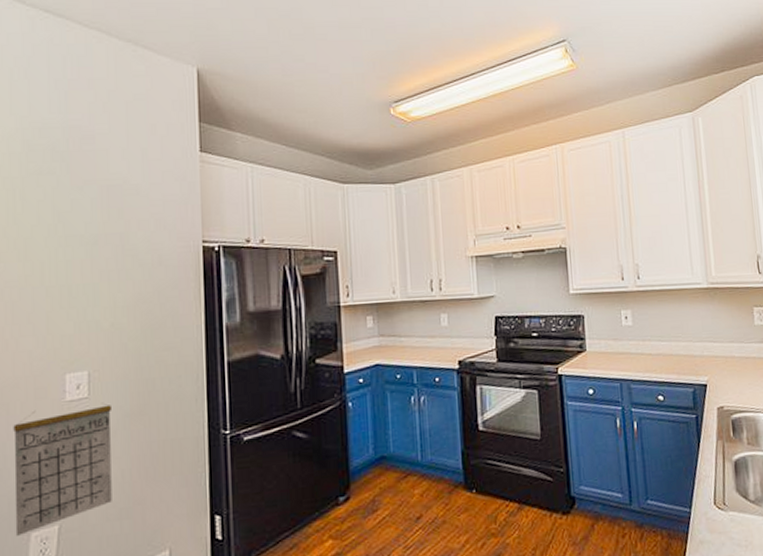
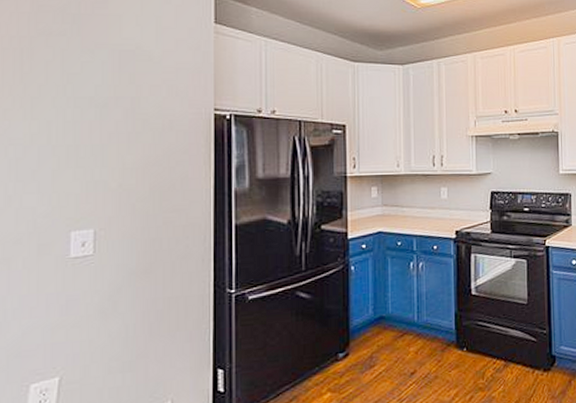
calendar: present [13,390,112,536] -> none [14,247,117,387]

